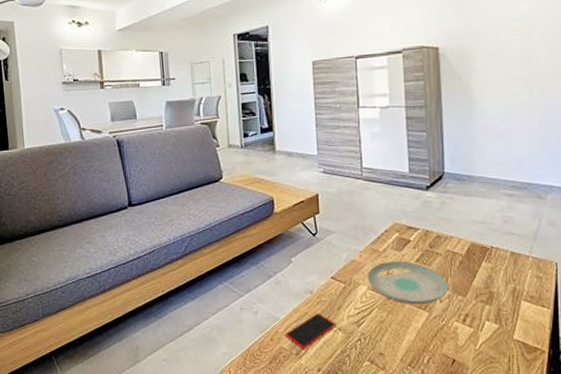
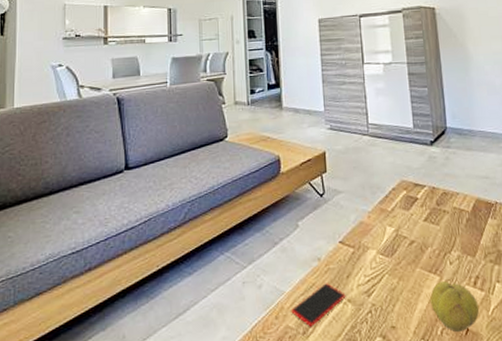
plate: present [367,261,449,305] -> none [376,220,458,269]
fruit: none [418,317,467,362] -> present [430,281,480,333]

